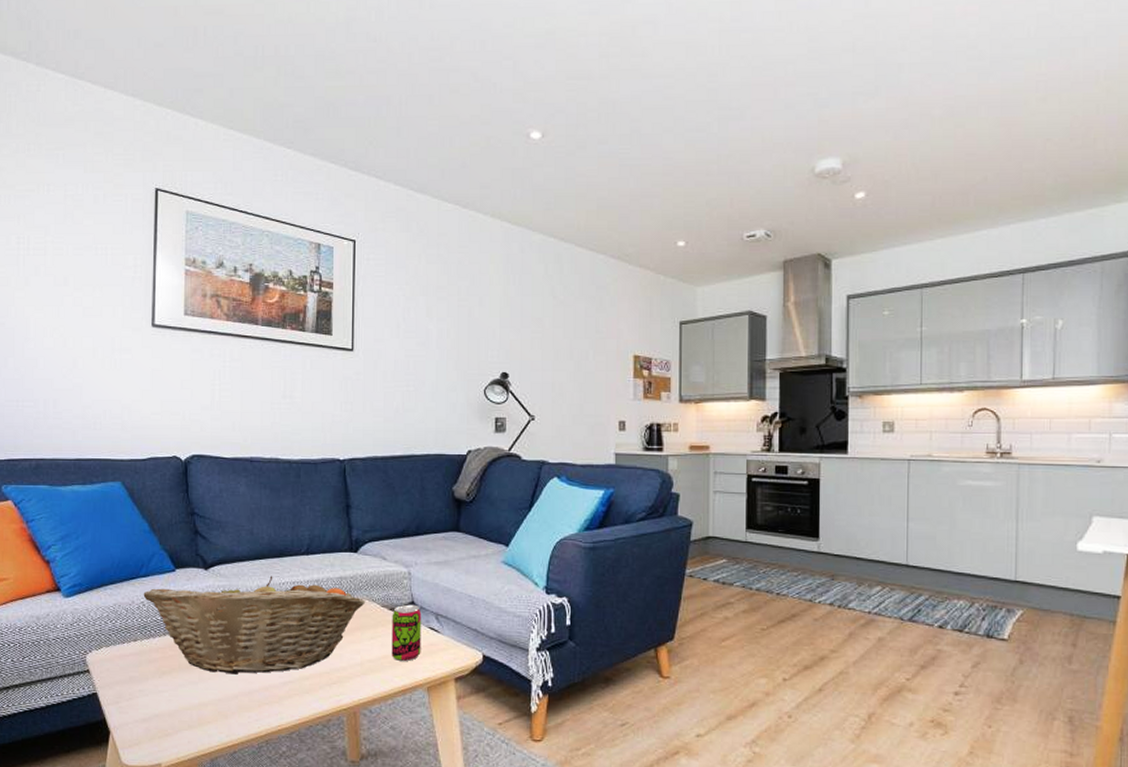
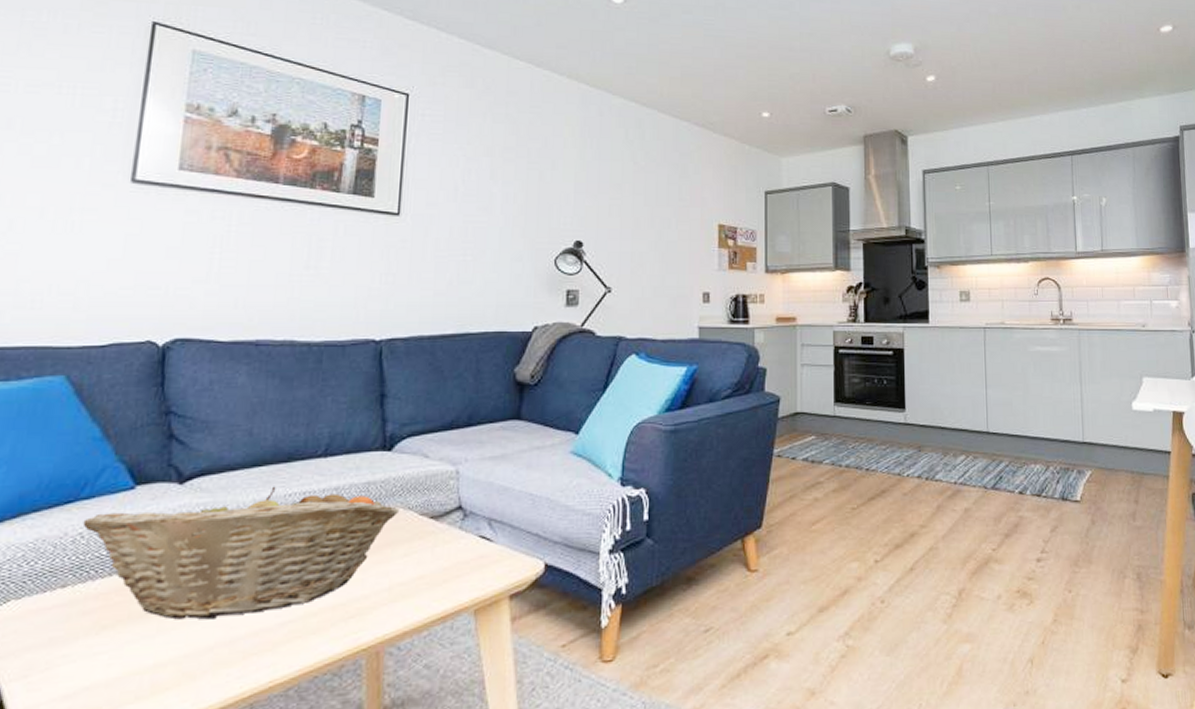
beverage can: present [391,604,422,662] -> none [430,509,471,582]

